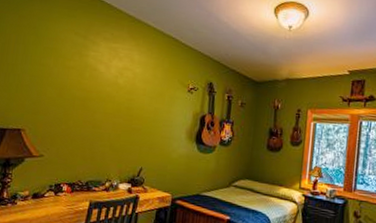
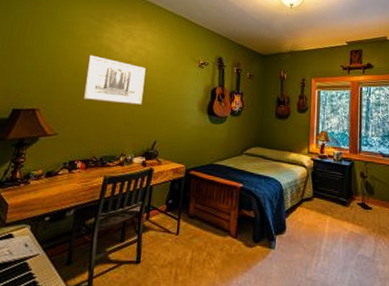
wall art: none [68,74,133,130] -> present [83,55,146,105]

